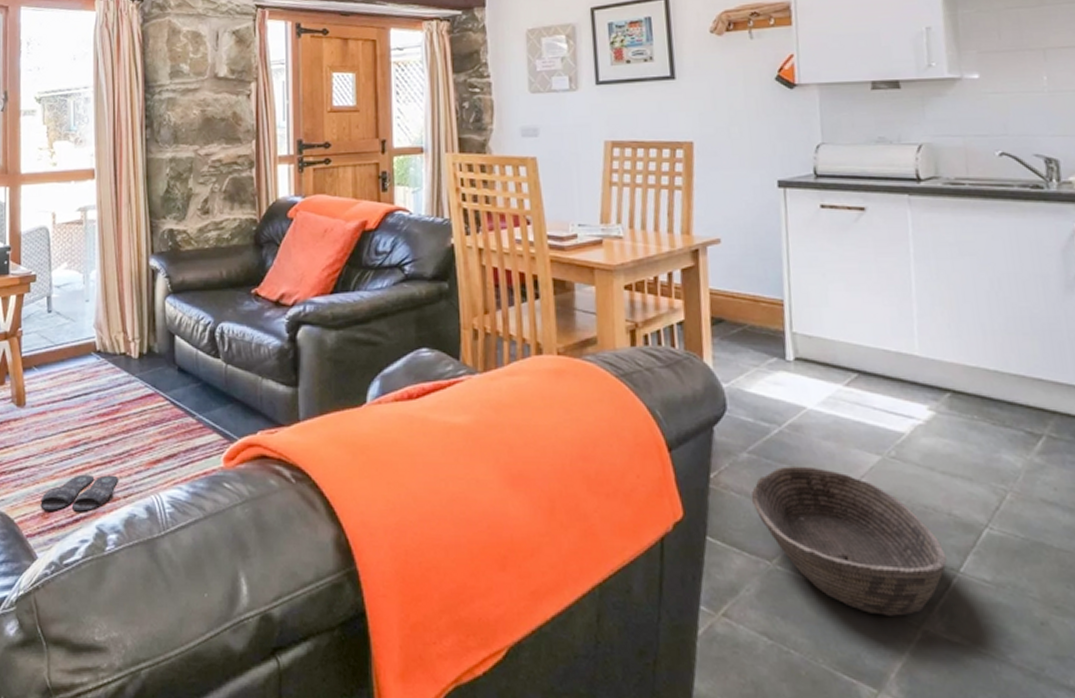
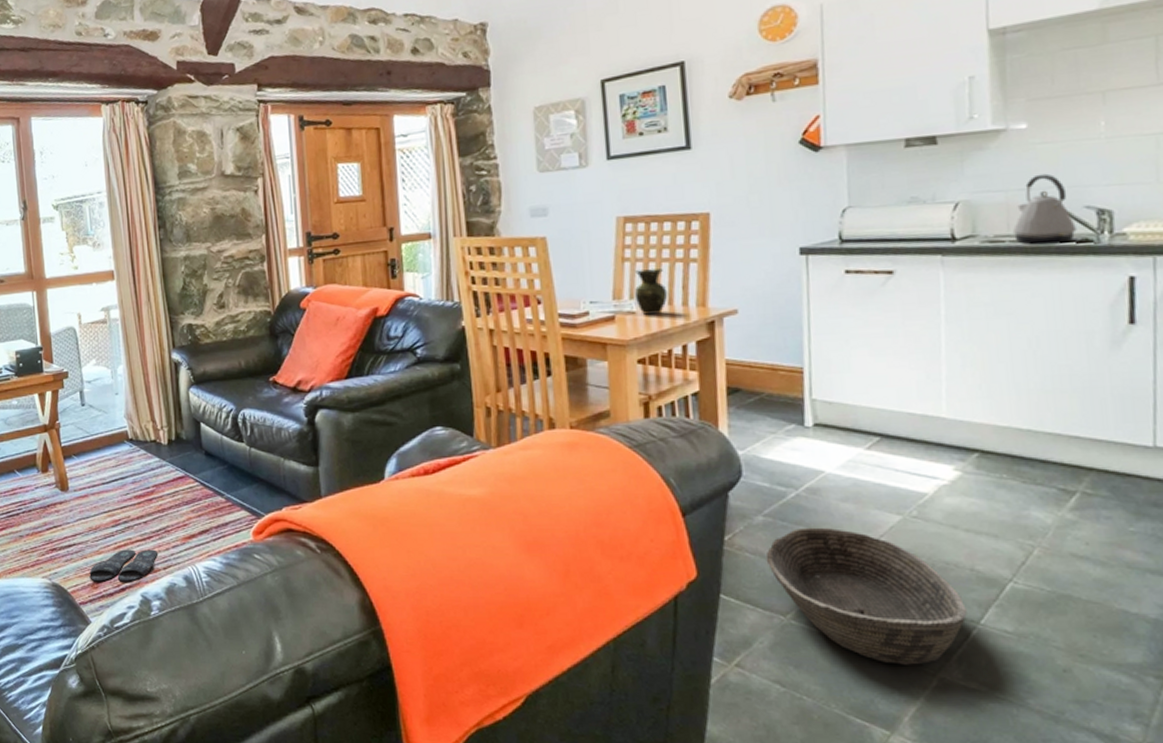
vase: none [621,194,654,240] -> present [634,268,668,315]
kettle: none [970,121,1028,191] -> present [1012,173,1077,247]

